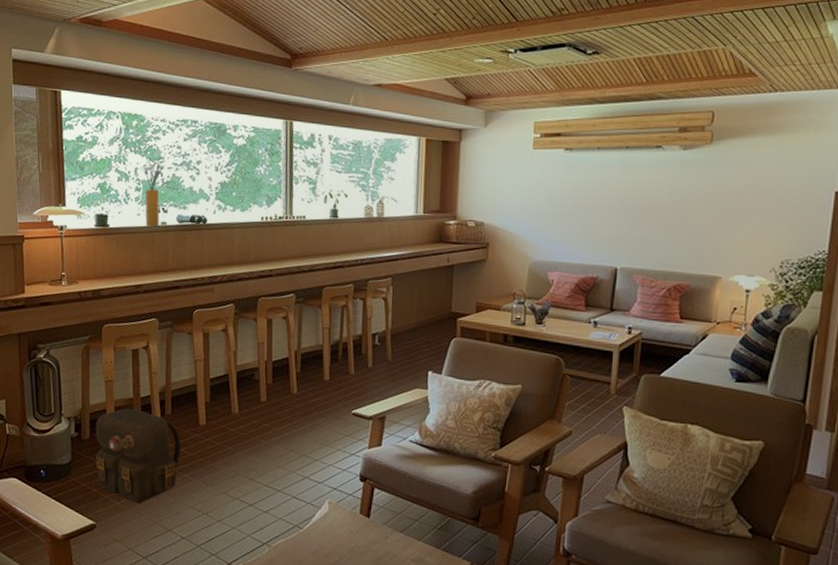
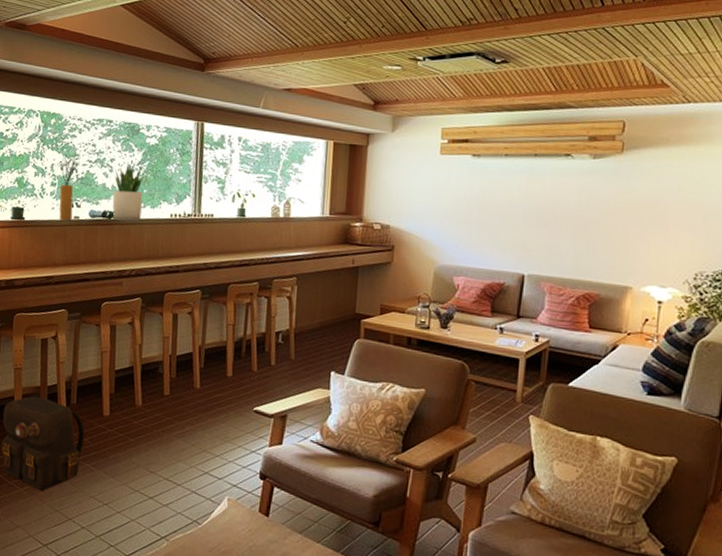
planter: none [200,167,232,226] -> present [112,165,144,222]

